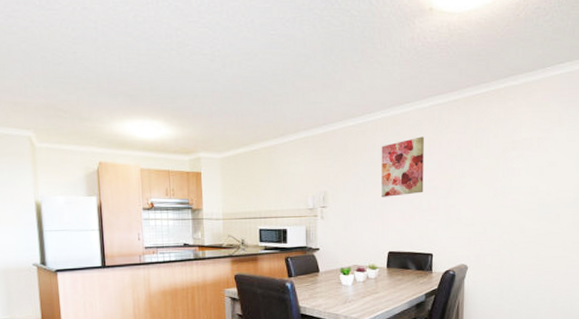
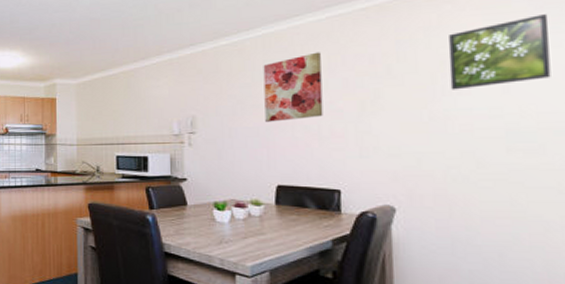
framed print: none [508,115,570,172] -> present [448,14,551,90]

